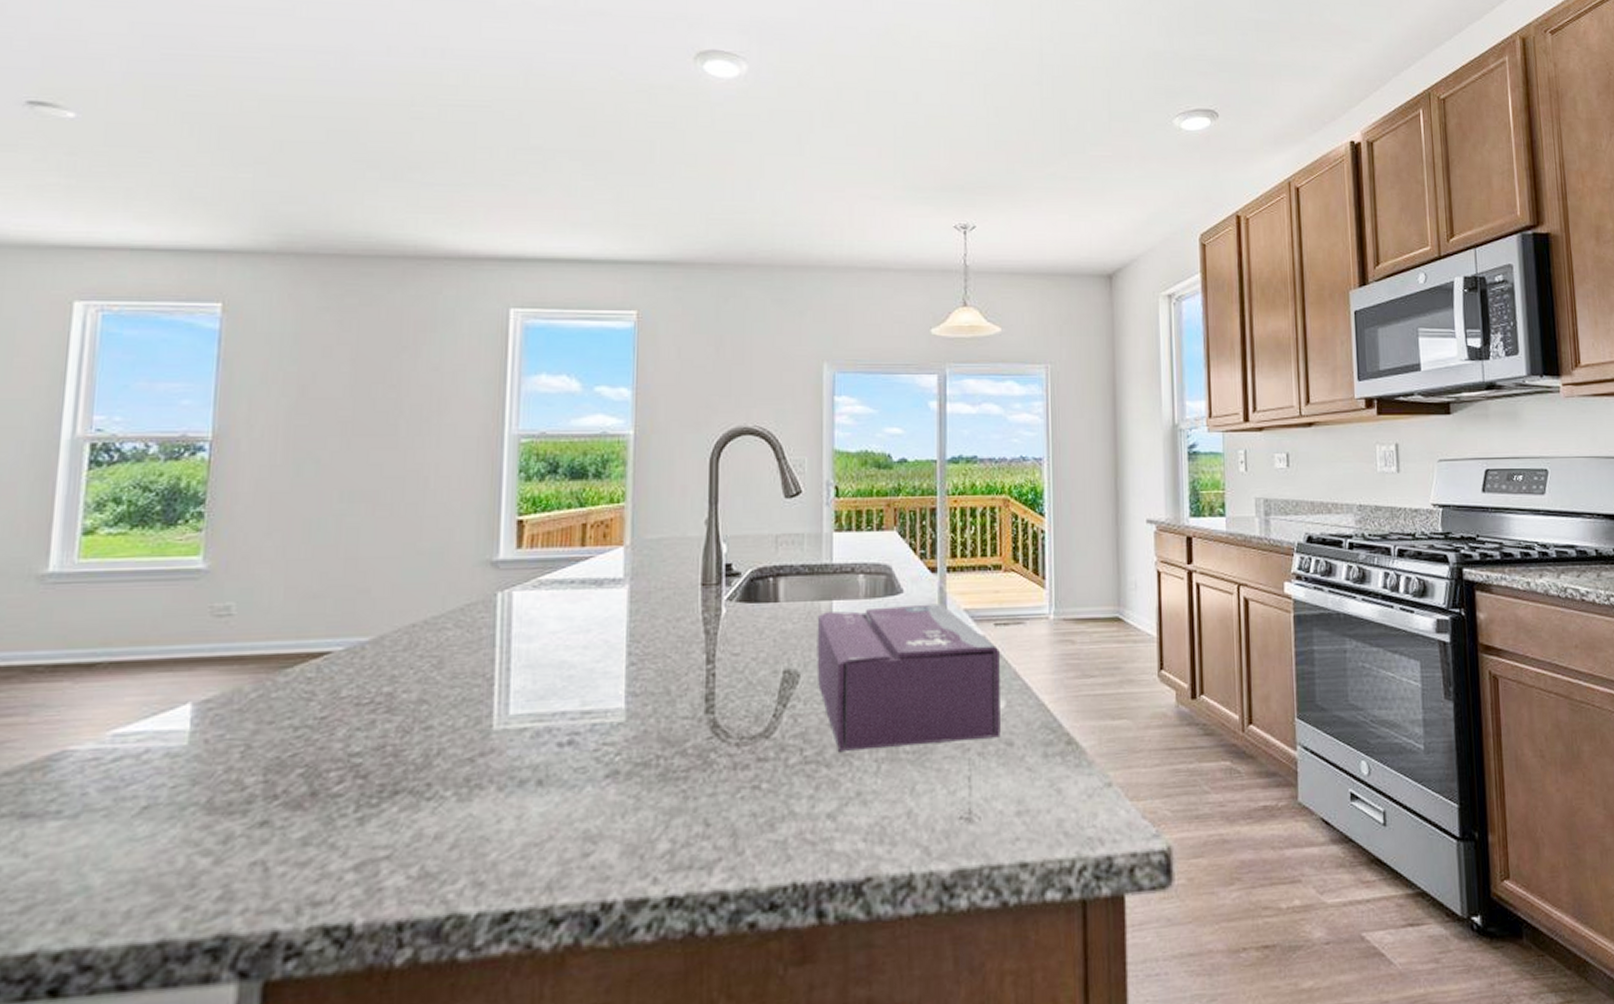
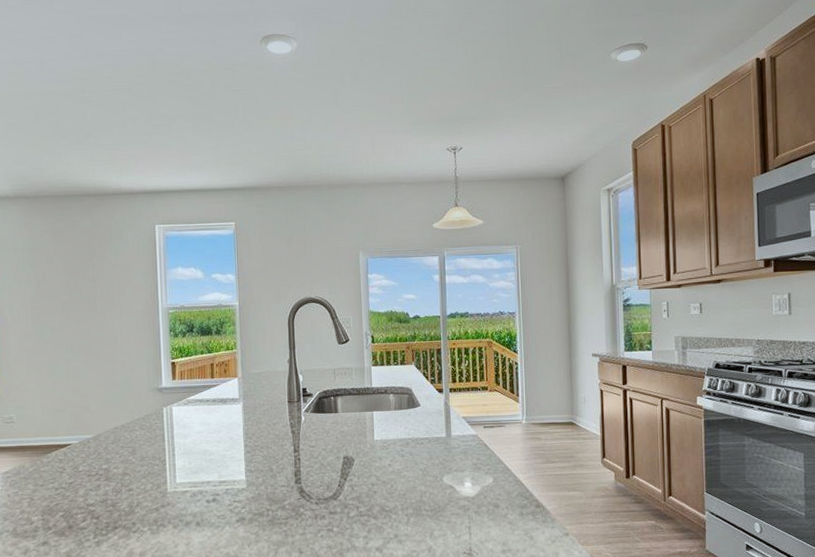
tissue box: present [817,603,1001,751] -> none [364,413,490,509]

